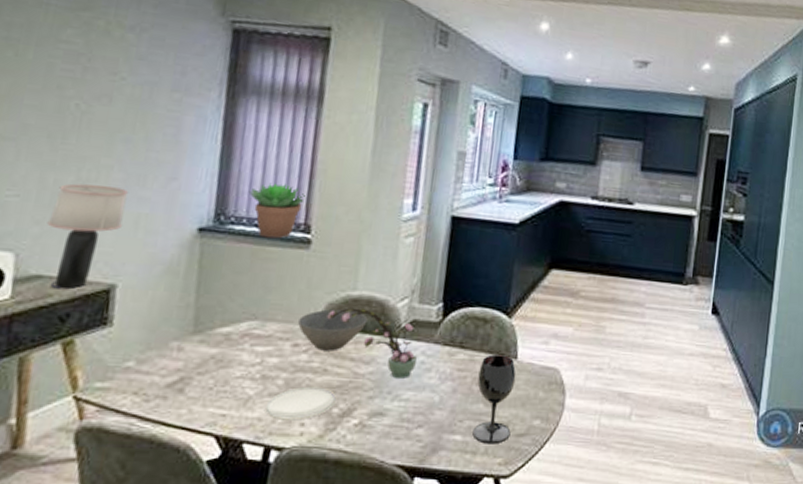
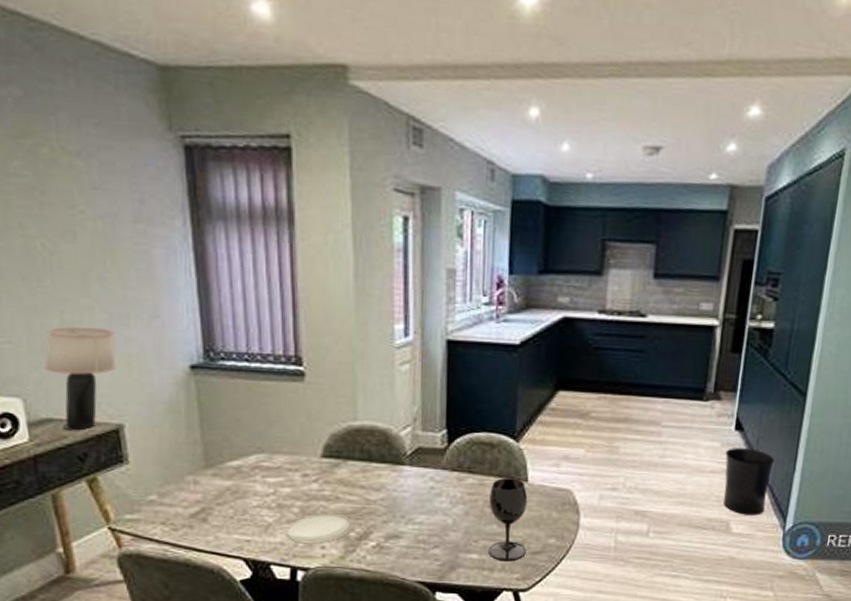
succulent plant: present [248,183,307,239] -> none [233,315,293,373]
bowl: present [298,308,368,351] -> none [305,439,372,480]
flower arrangement: present [327,308,418,378] -> none [332,438,427,503]
waste bin: none [702,331,747,400] -> present [723,448,774,515]

